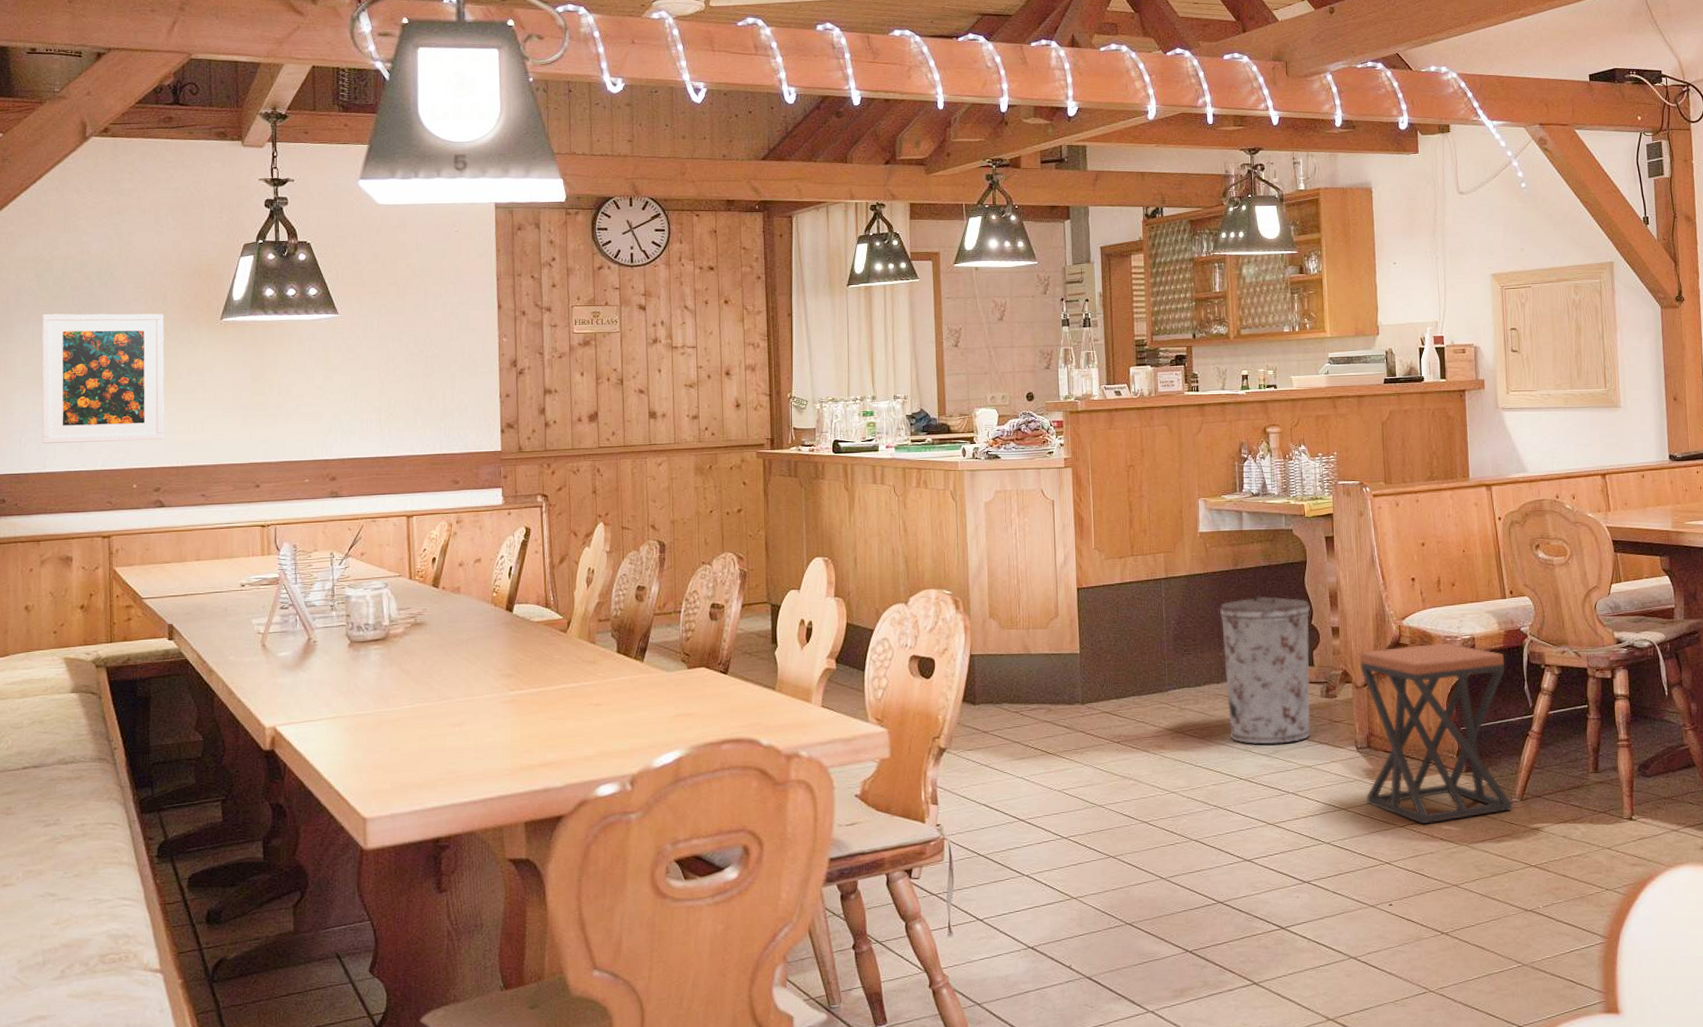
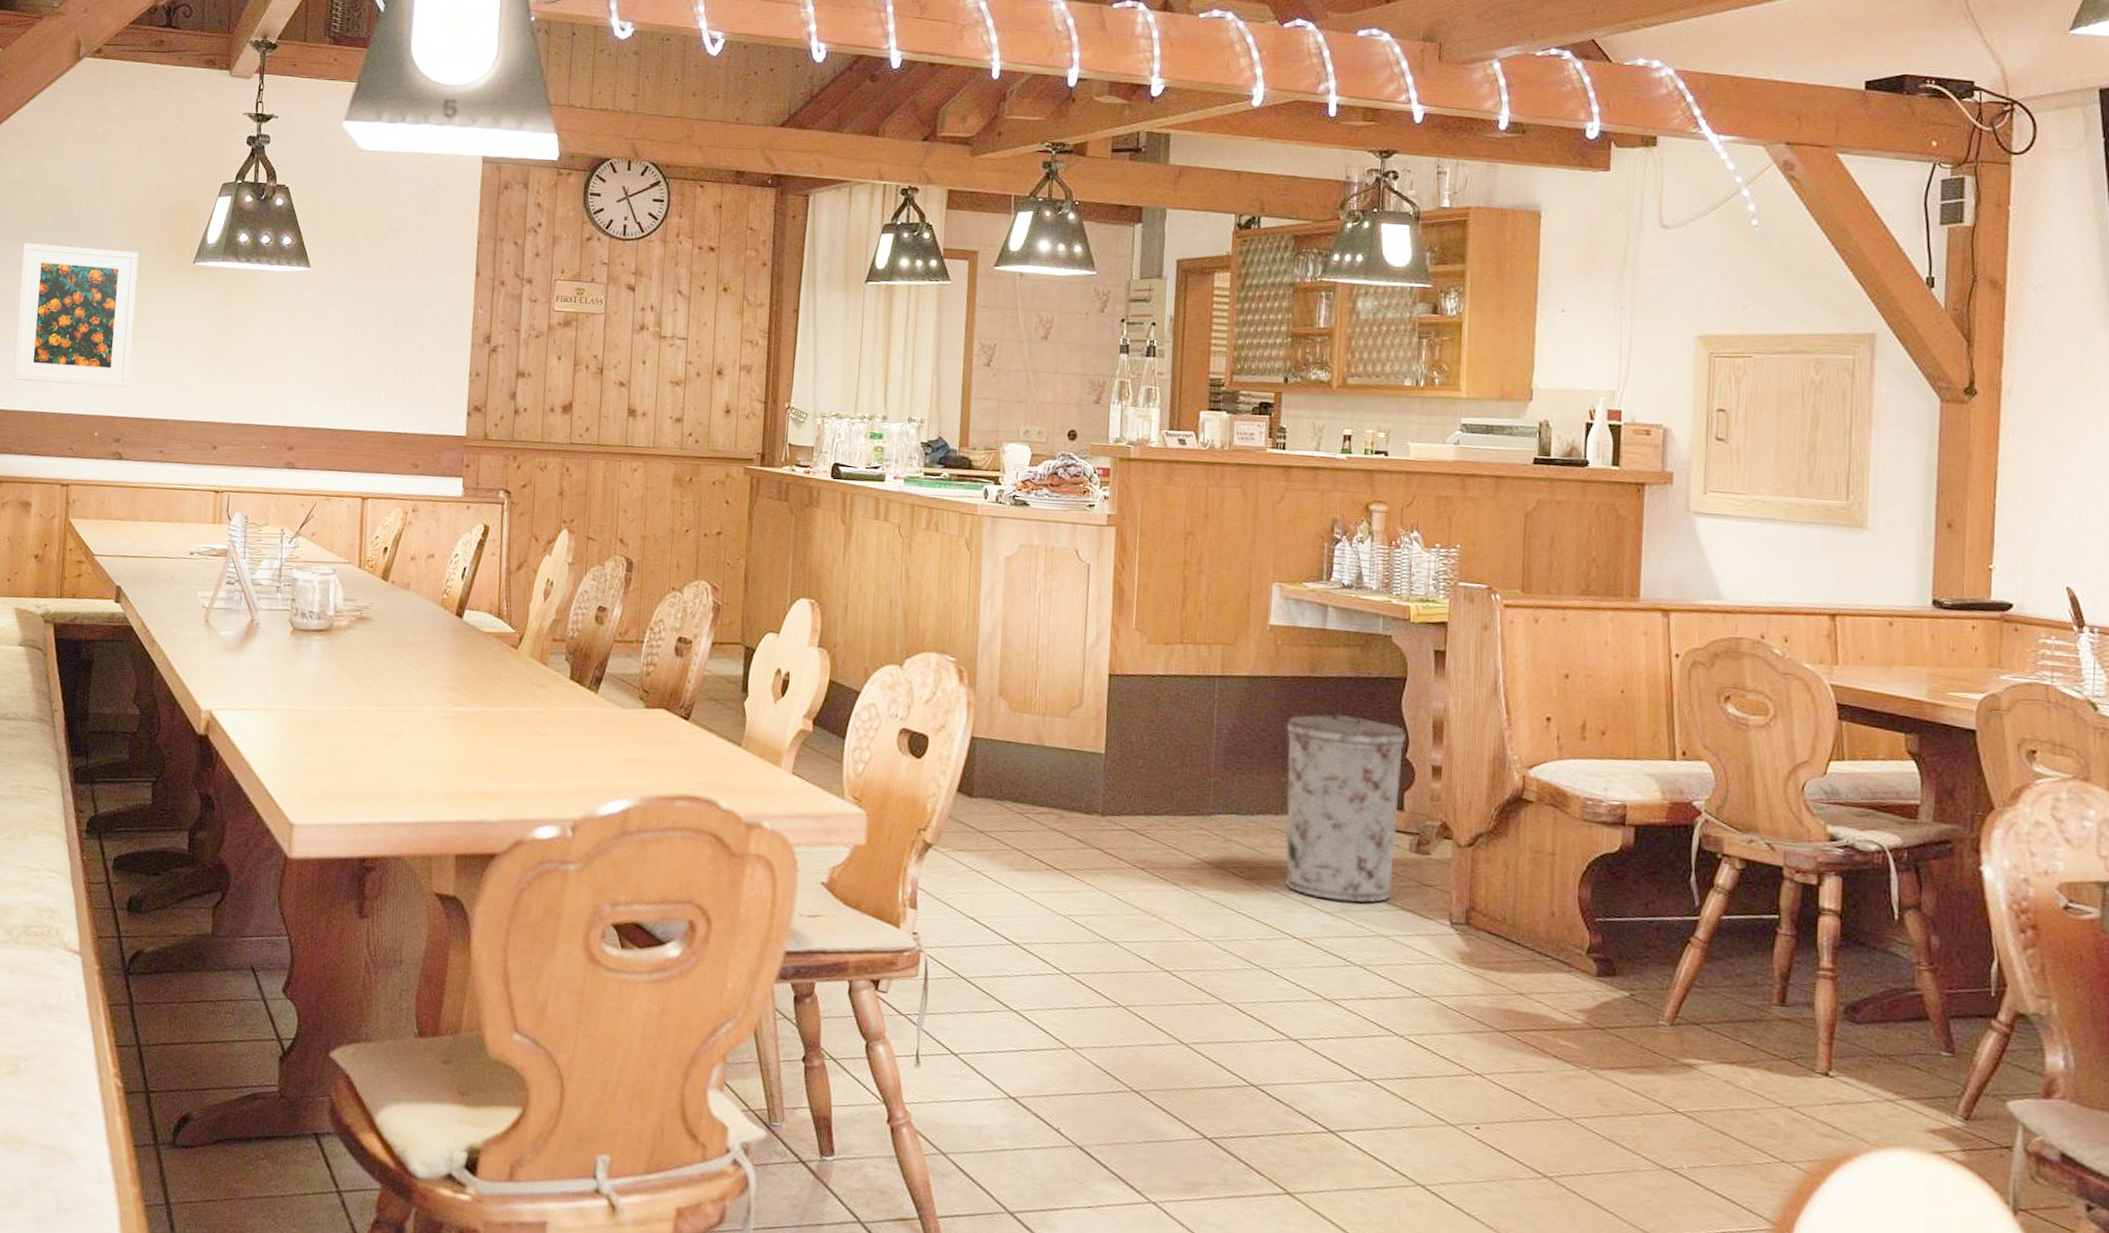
stool: present [1359,642,1513,824] -> none [1458,801,1666,1036]

